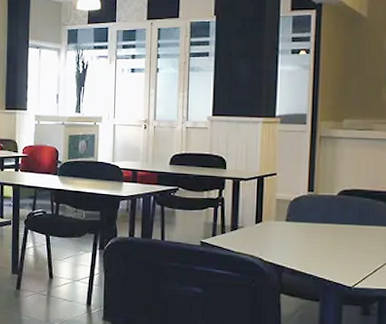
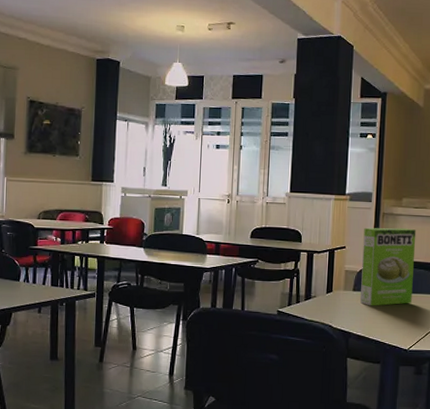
cake mix box: none [295,152,361,239] -> present [360,227,416,306]

